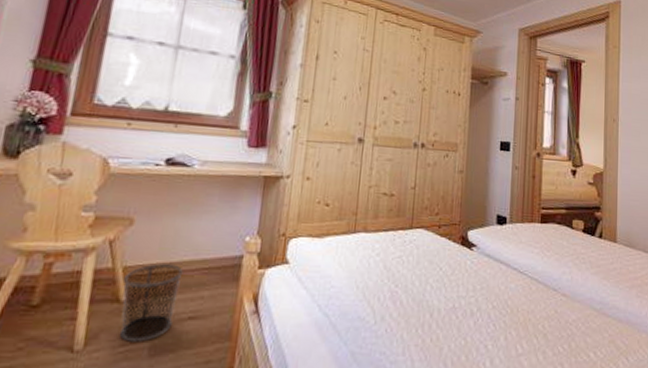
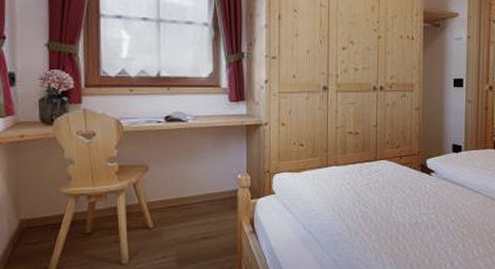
waste bin: present [119,264,183,342] -> none [148,199,193,257]

